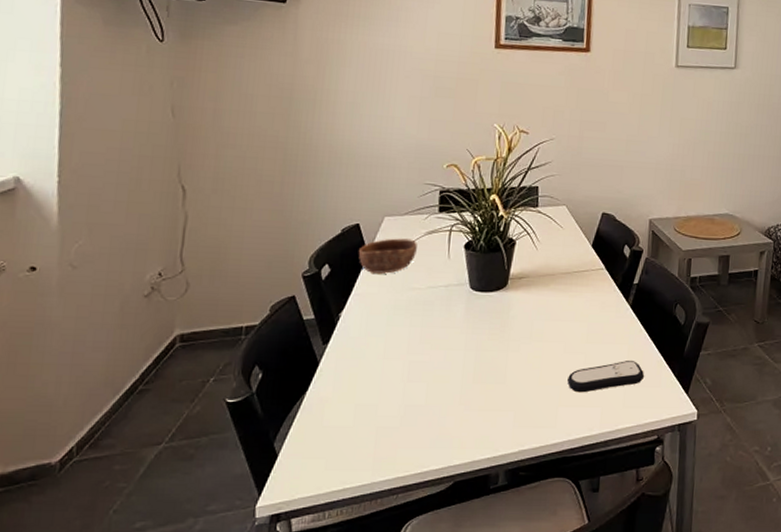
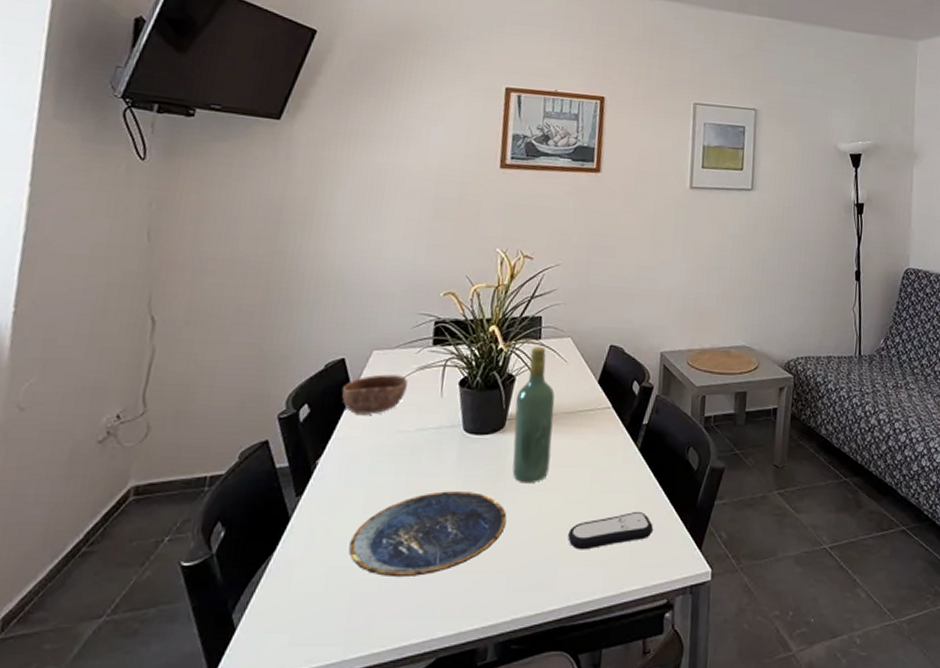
plate: none [372,341,512,414] -> present [349,491,507,578]
wine bottle: none [515,213,553,334] -> present [512,346,555,482]

